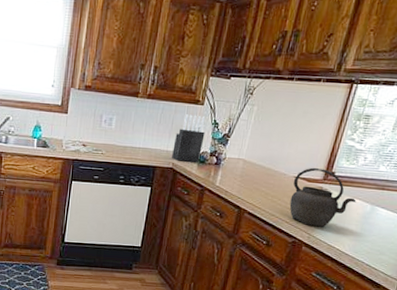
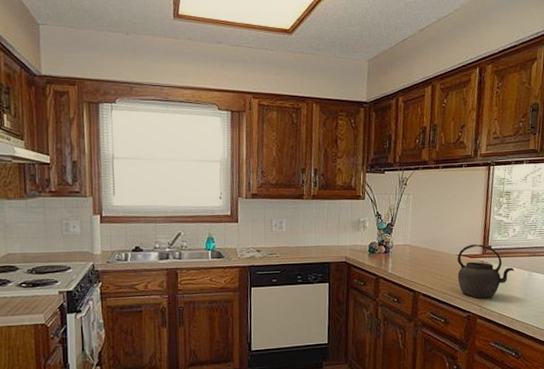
knife block: present [172,114,206,162] -> none [343,209,371,254]

